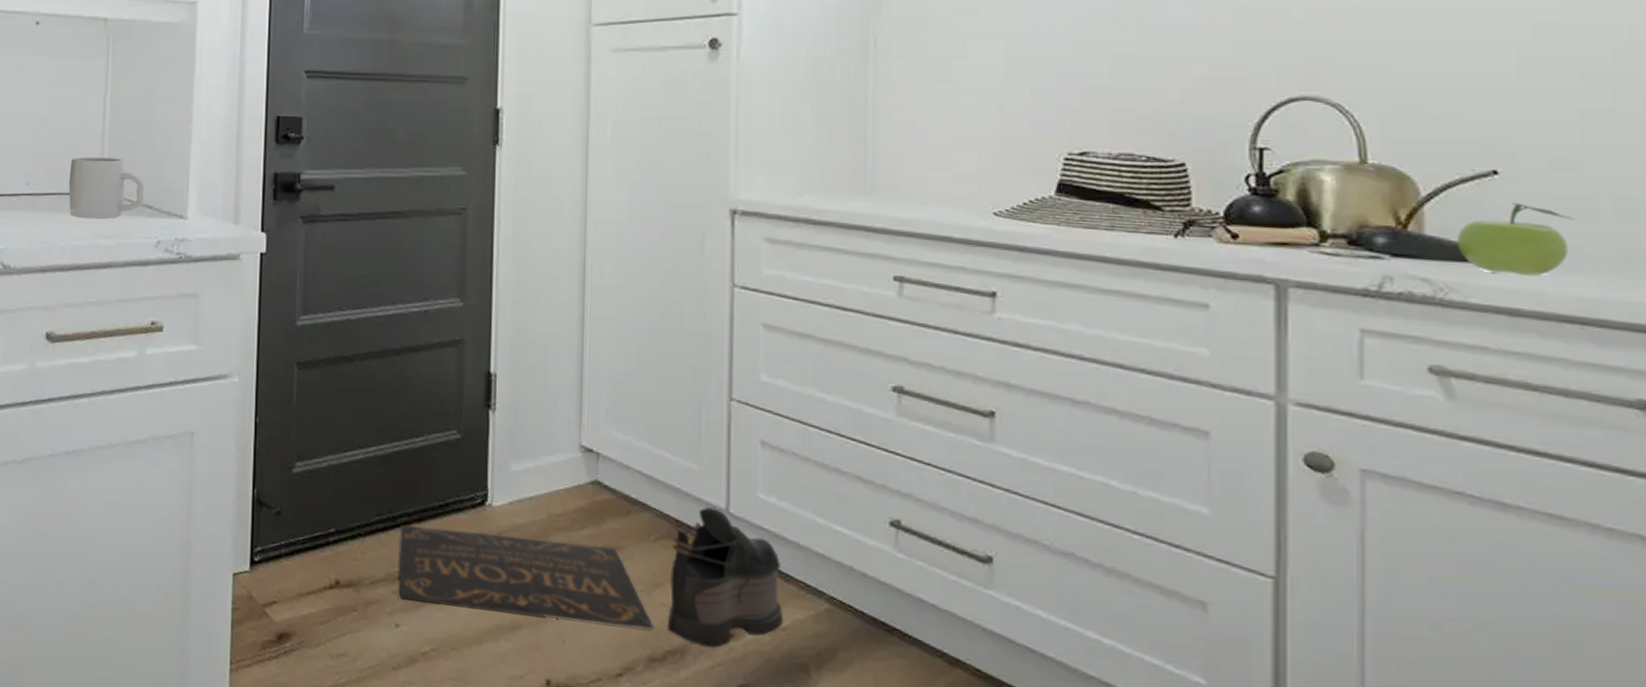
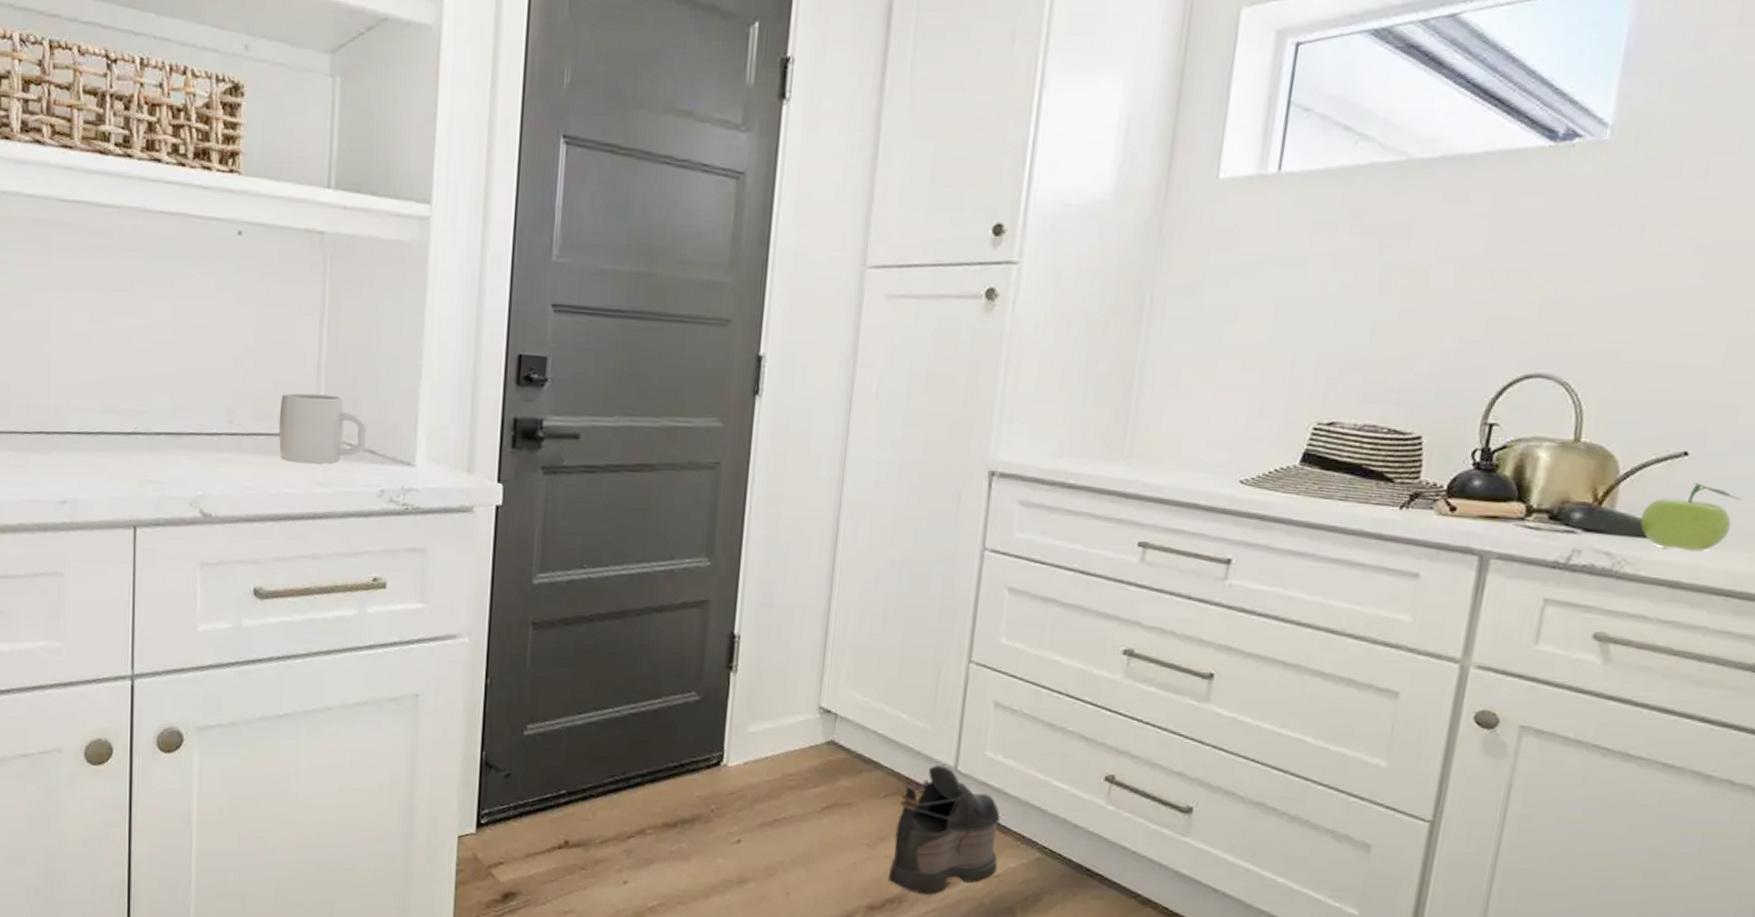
doormat: present [398,524,655,630] -> none [628,785,877,880]

